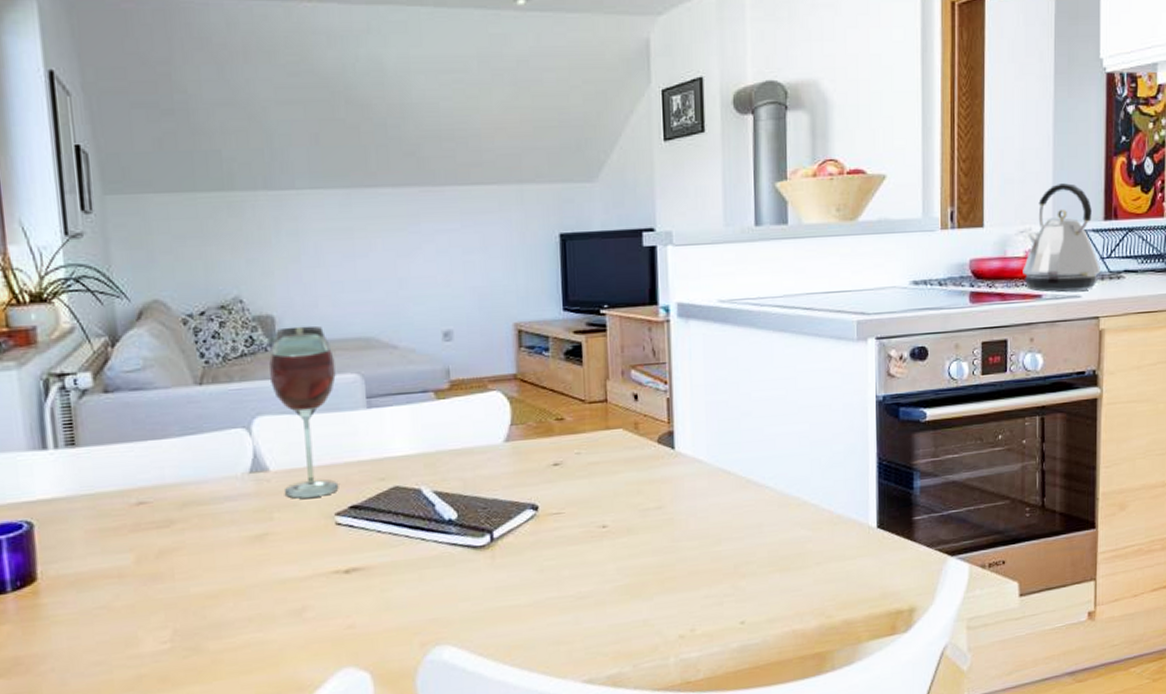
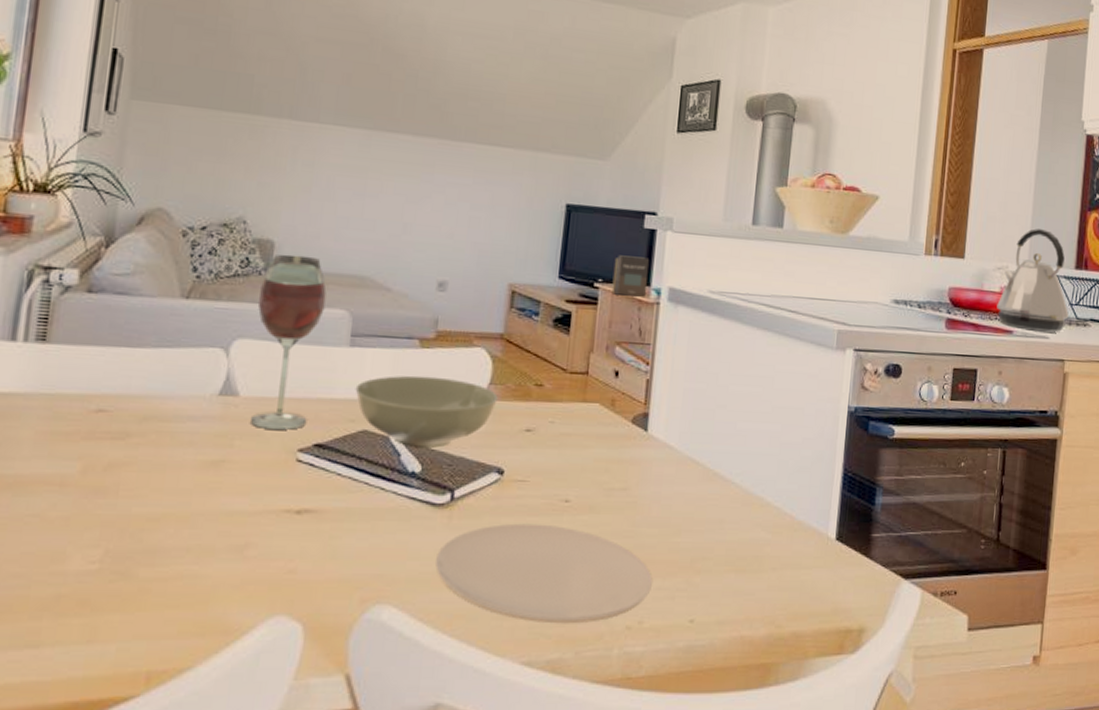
bowl: none [379,425,521,496] -> present [355,375,498,448]
plate: none [486,551,699,643] -> present [435,523,652,624]
books: none [617,276,654,319] -> present [611,255,650,297]

